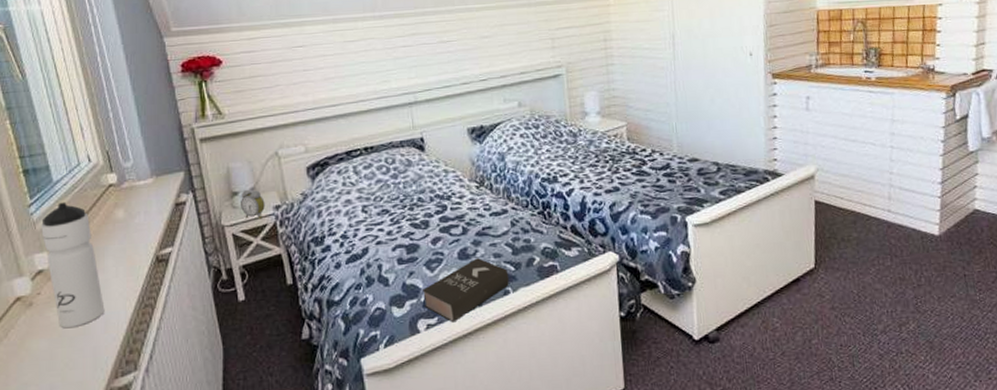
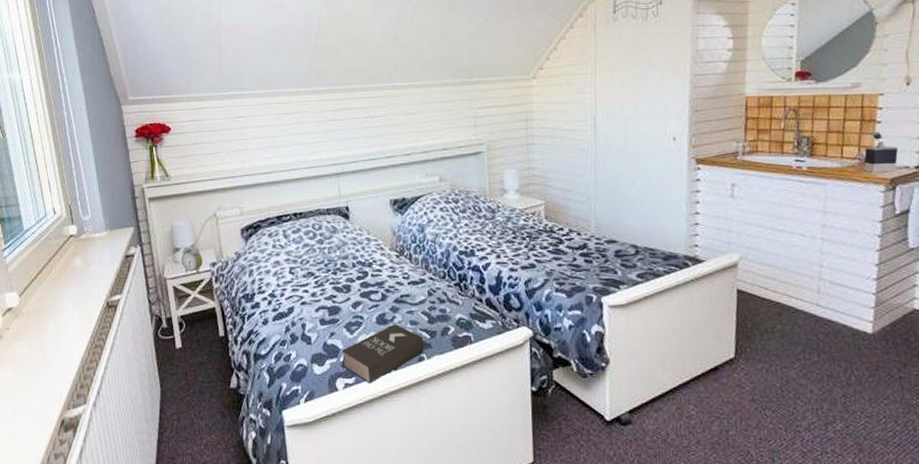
water bottle: present [41,202,105,329] -> none [12,248,62,361]
perfume bottle: none [926,40,957,81] -> present [863,131,899,173]

